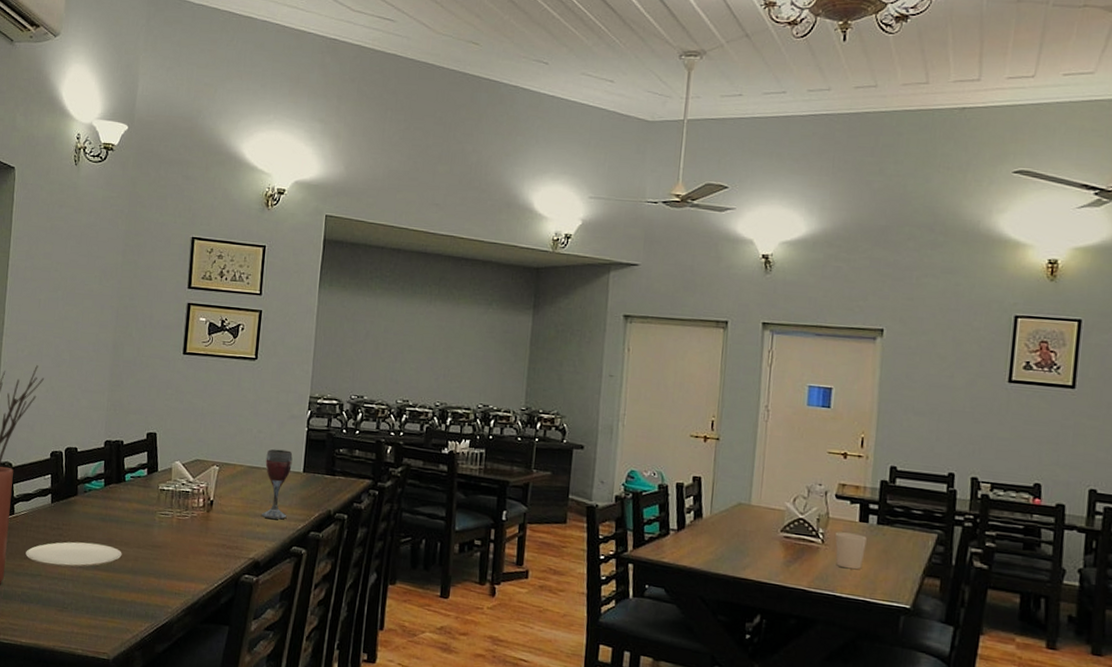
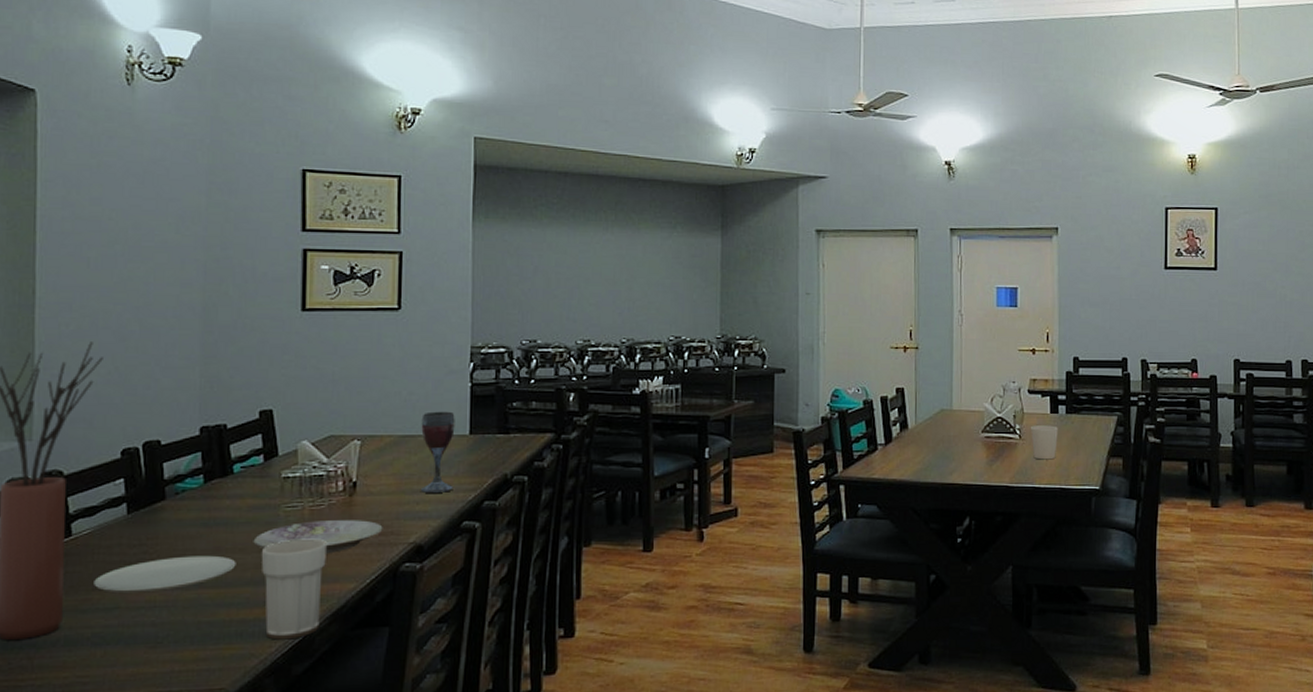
plate: none [135,528,231,558] -> present [253,520,383,554]
cup: none [138,541,188,623] -> present [262,538,326,640]

